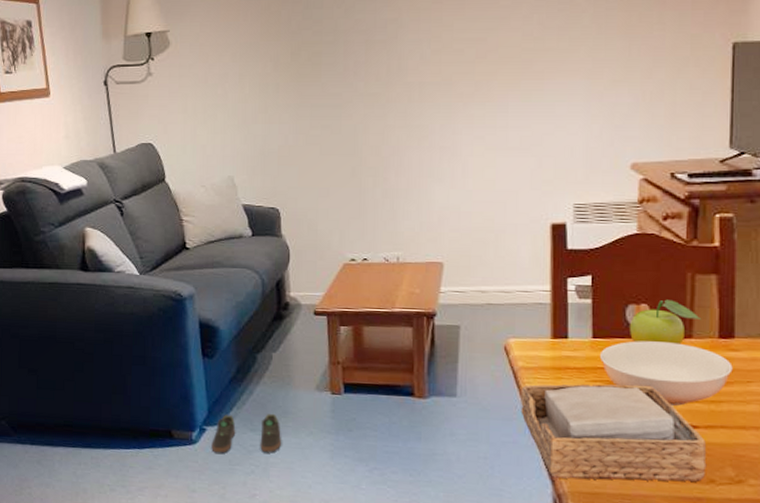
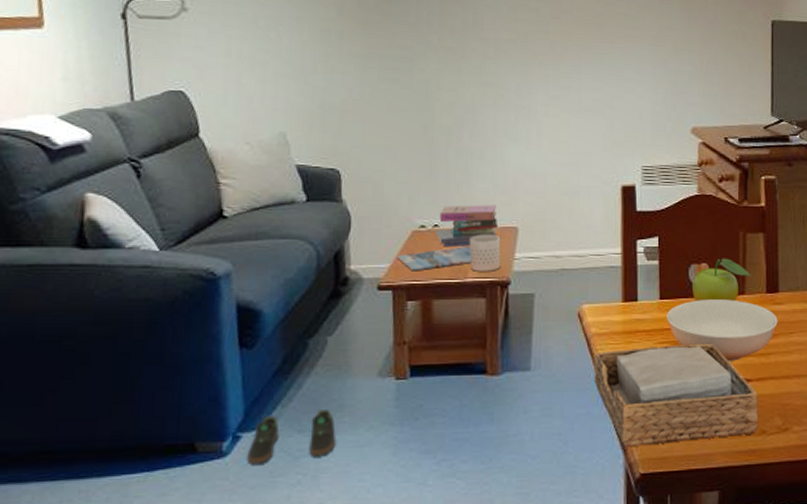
magazine: none [330,279,399,300] -> present [396,247,472,271]
books: none [364,241,424,280] -> present [434,205,499,248]
mug: none [396,269,427,303] -> present [469,235,501,271]

